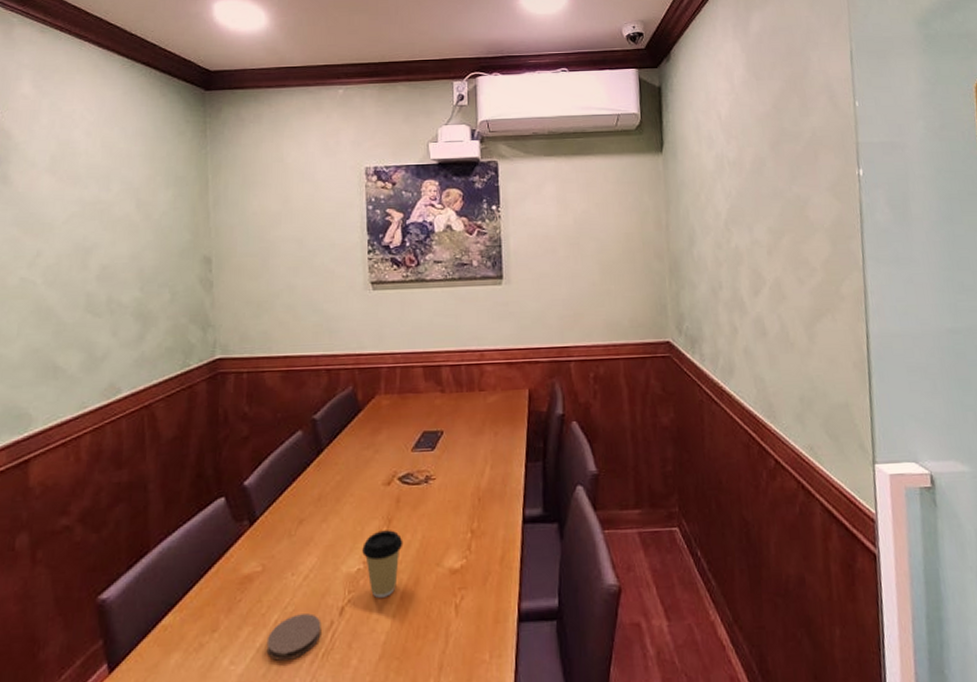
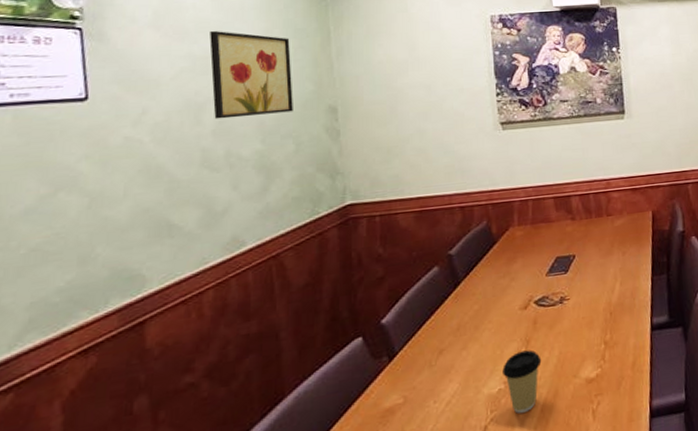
wall art: none [98,177,171,265] -> present [209,31,293,119]

